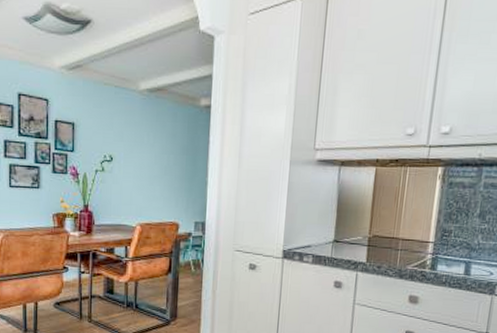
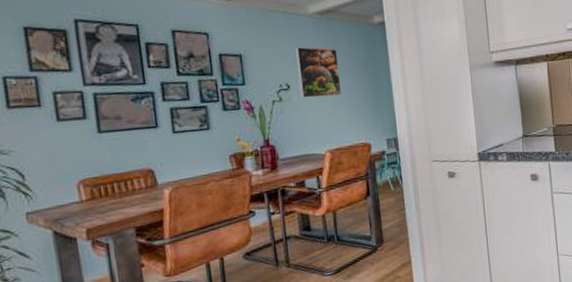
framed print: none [121,122,161,173] -> present [295,47,342,99]

